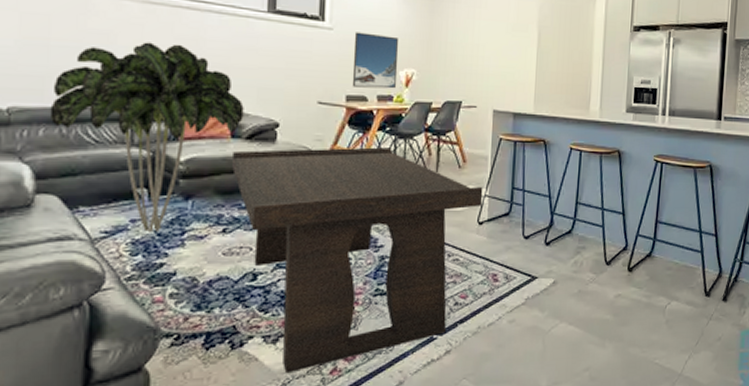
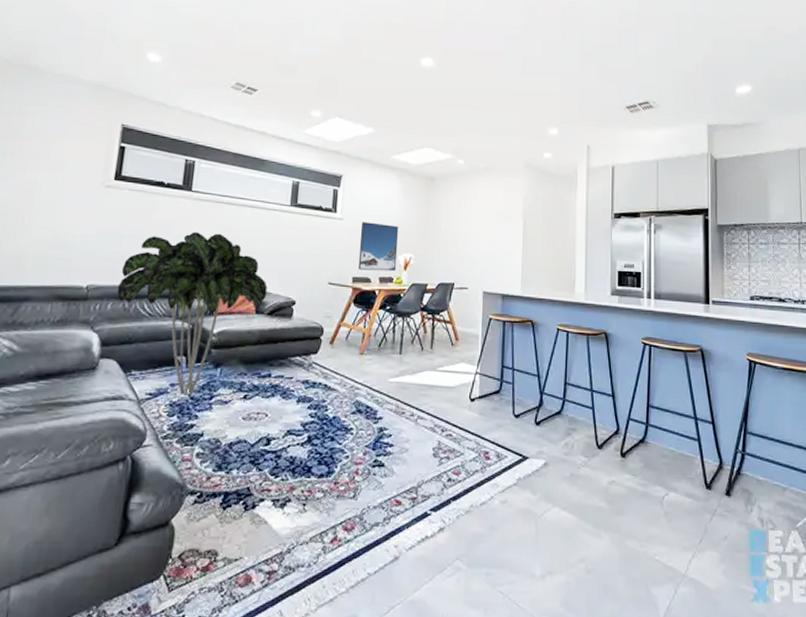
coffee table: present [232,147,483,374] -> none [255,324,475,539]

